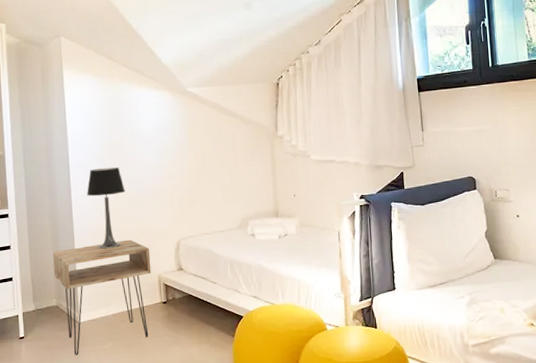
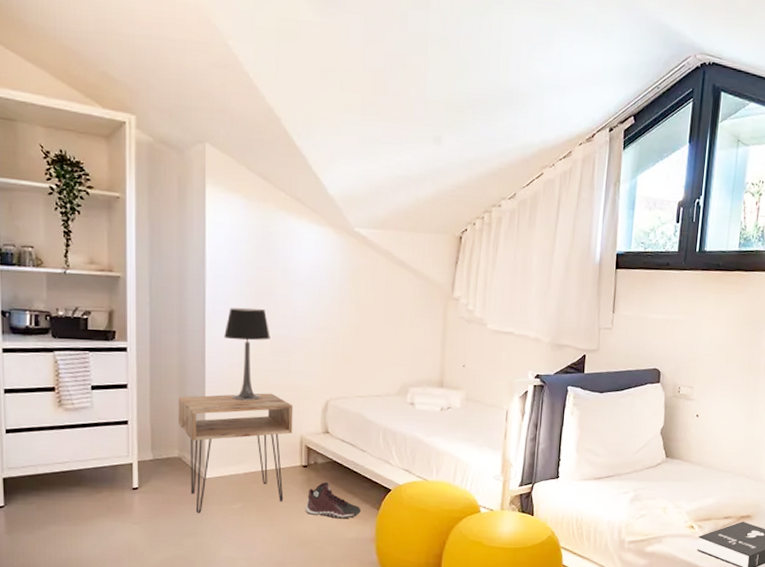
sneaker: none [168,315,219,349] -> present [305,482,362,519]

